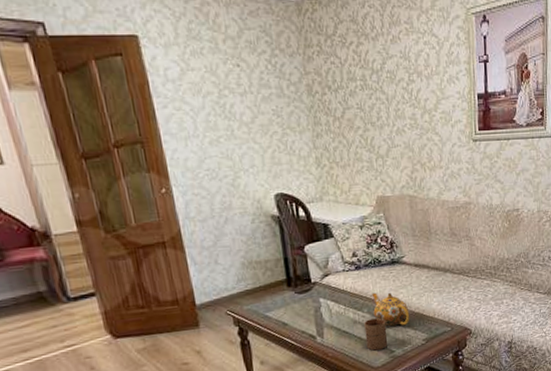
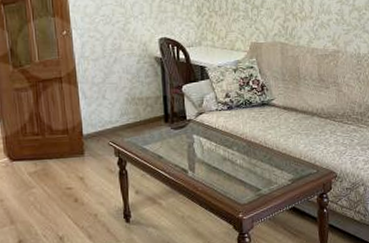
cup: present [364,318,388,351] -> none [233,156,255,188]
teapot: present [371,292,410,327] -> none [241,132,277,166]

